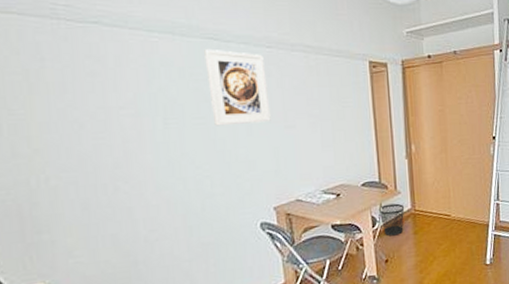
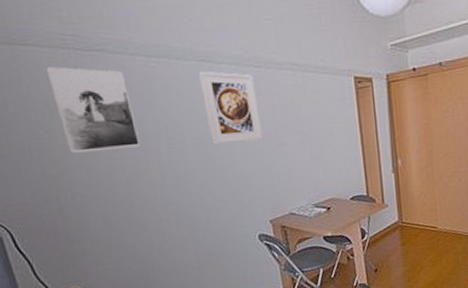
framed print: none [29,37,133,131] -> present [45,66,141,153]
wastebasket: present [378,203,405,237] -> none [367,216,392,247]

